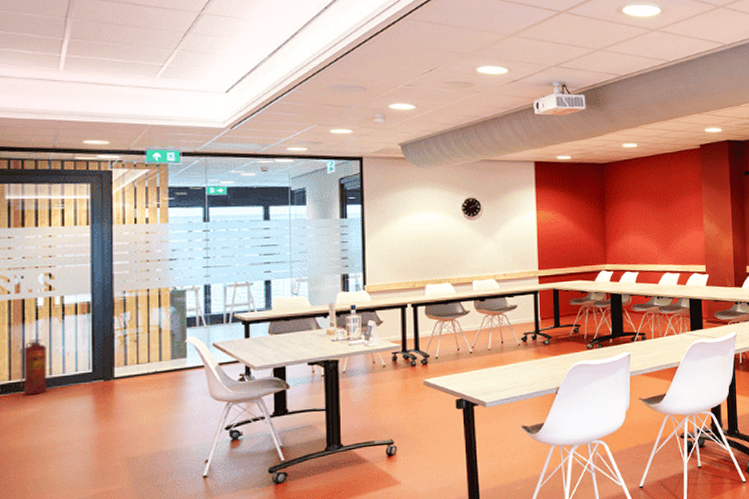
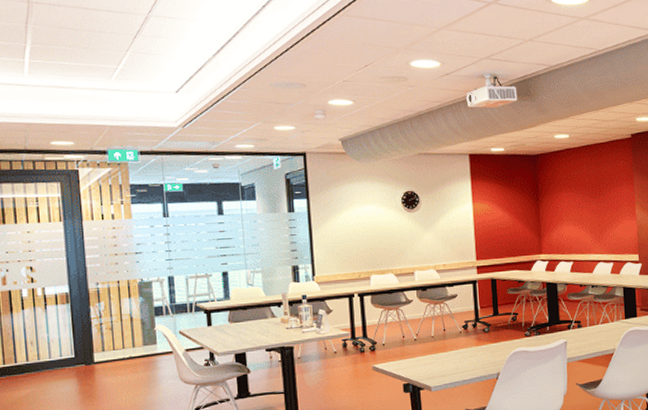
fire extinguisher: present [19,339,48,396] -> none [10,327,37,378]

